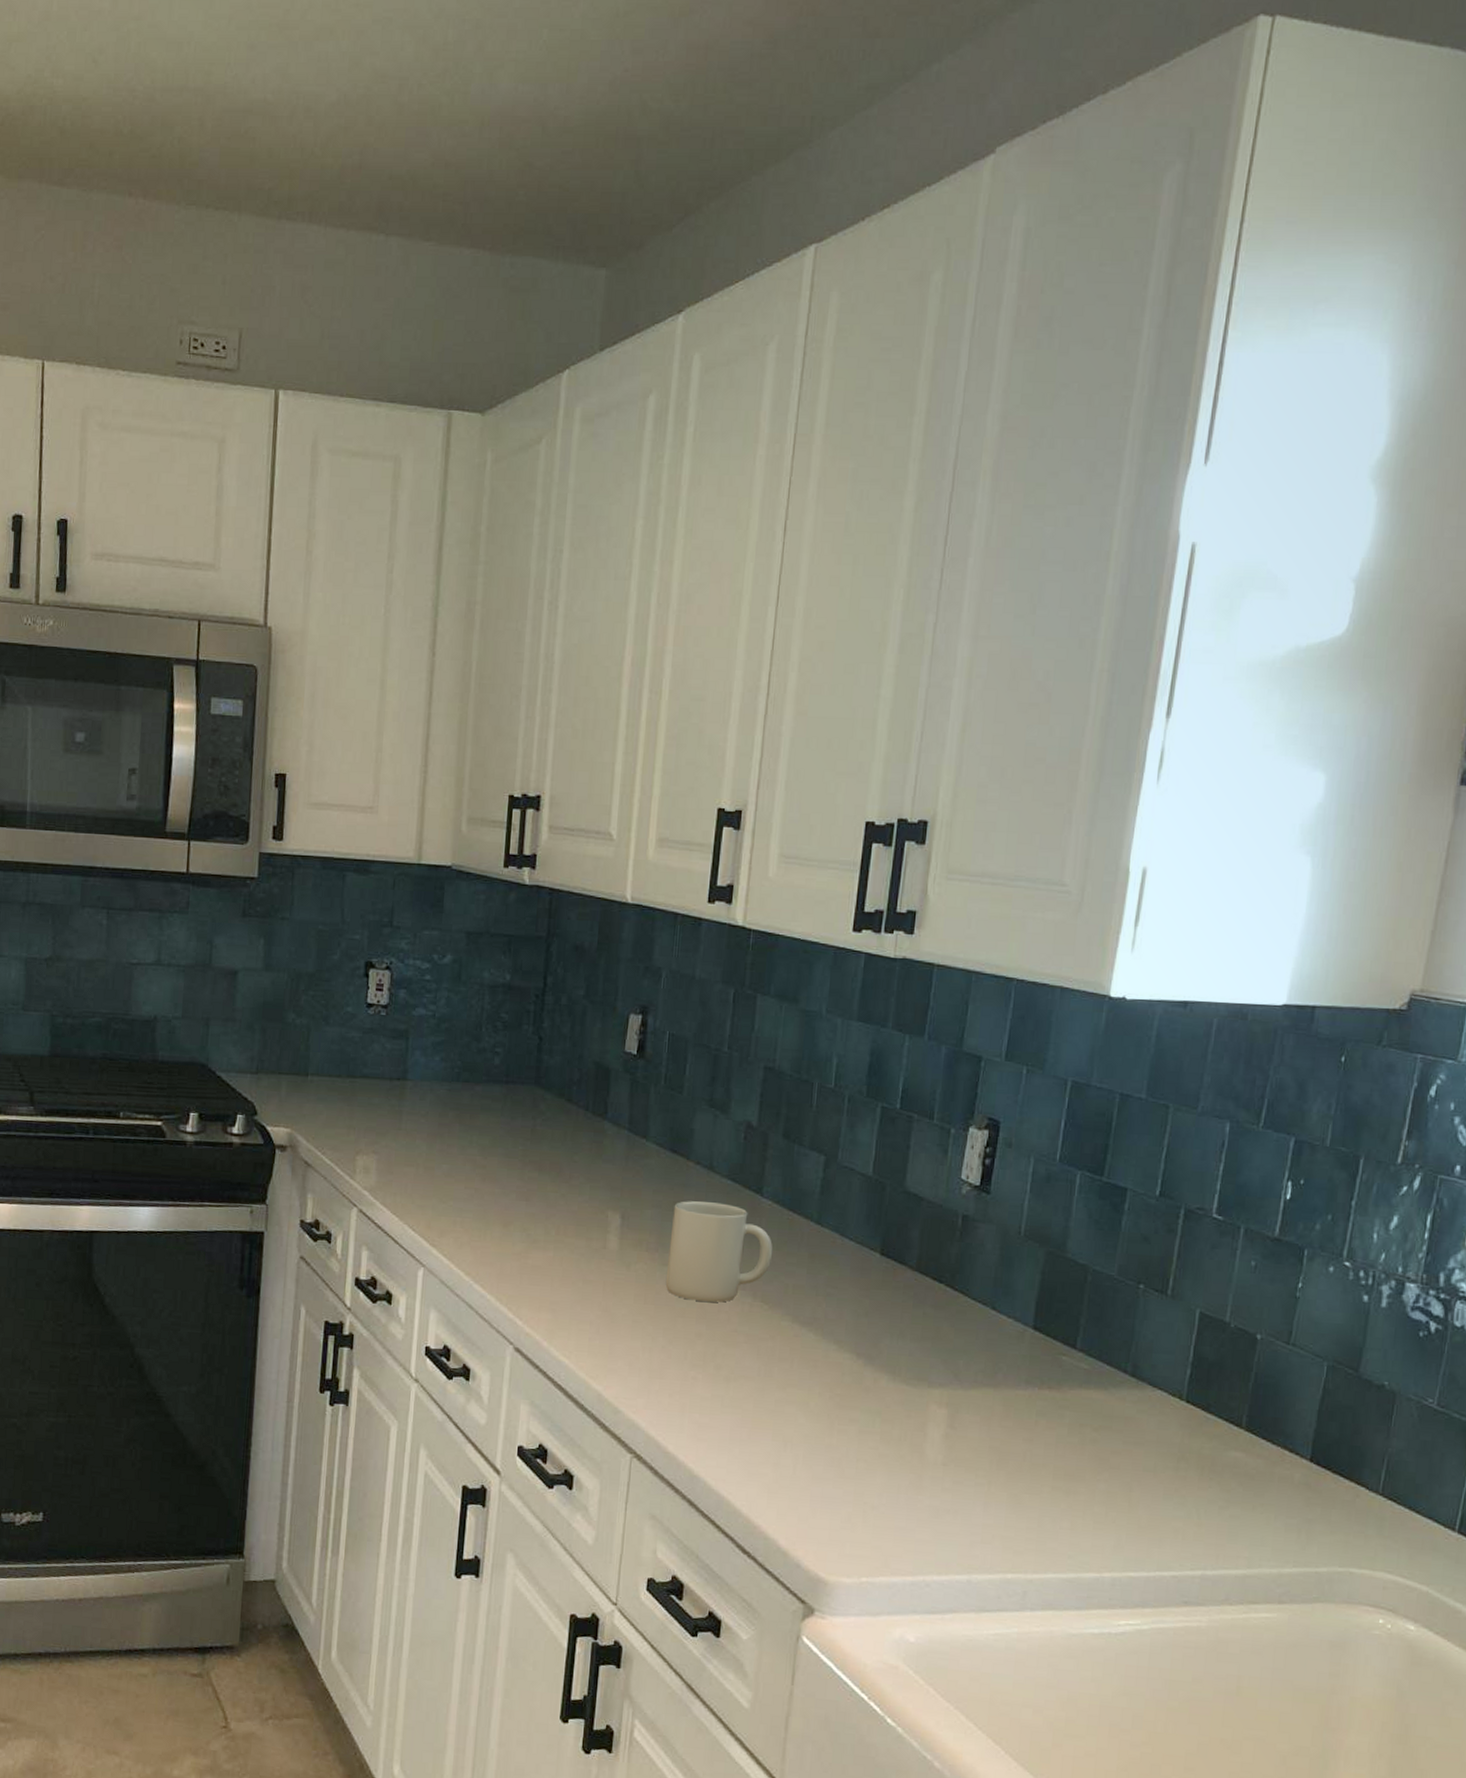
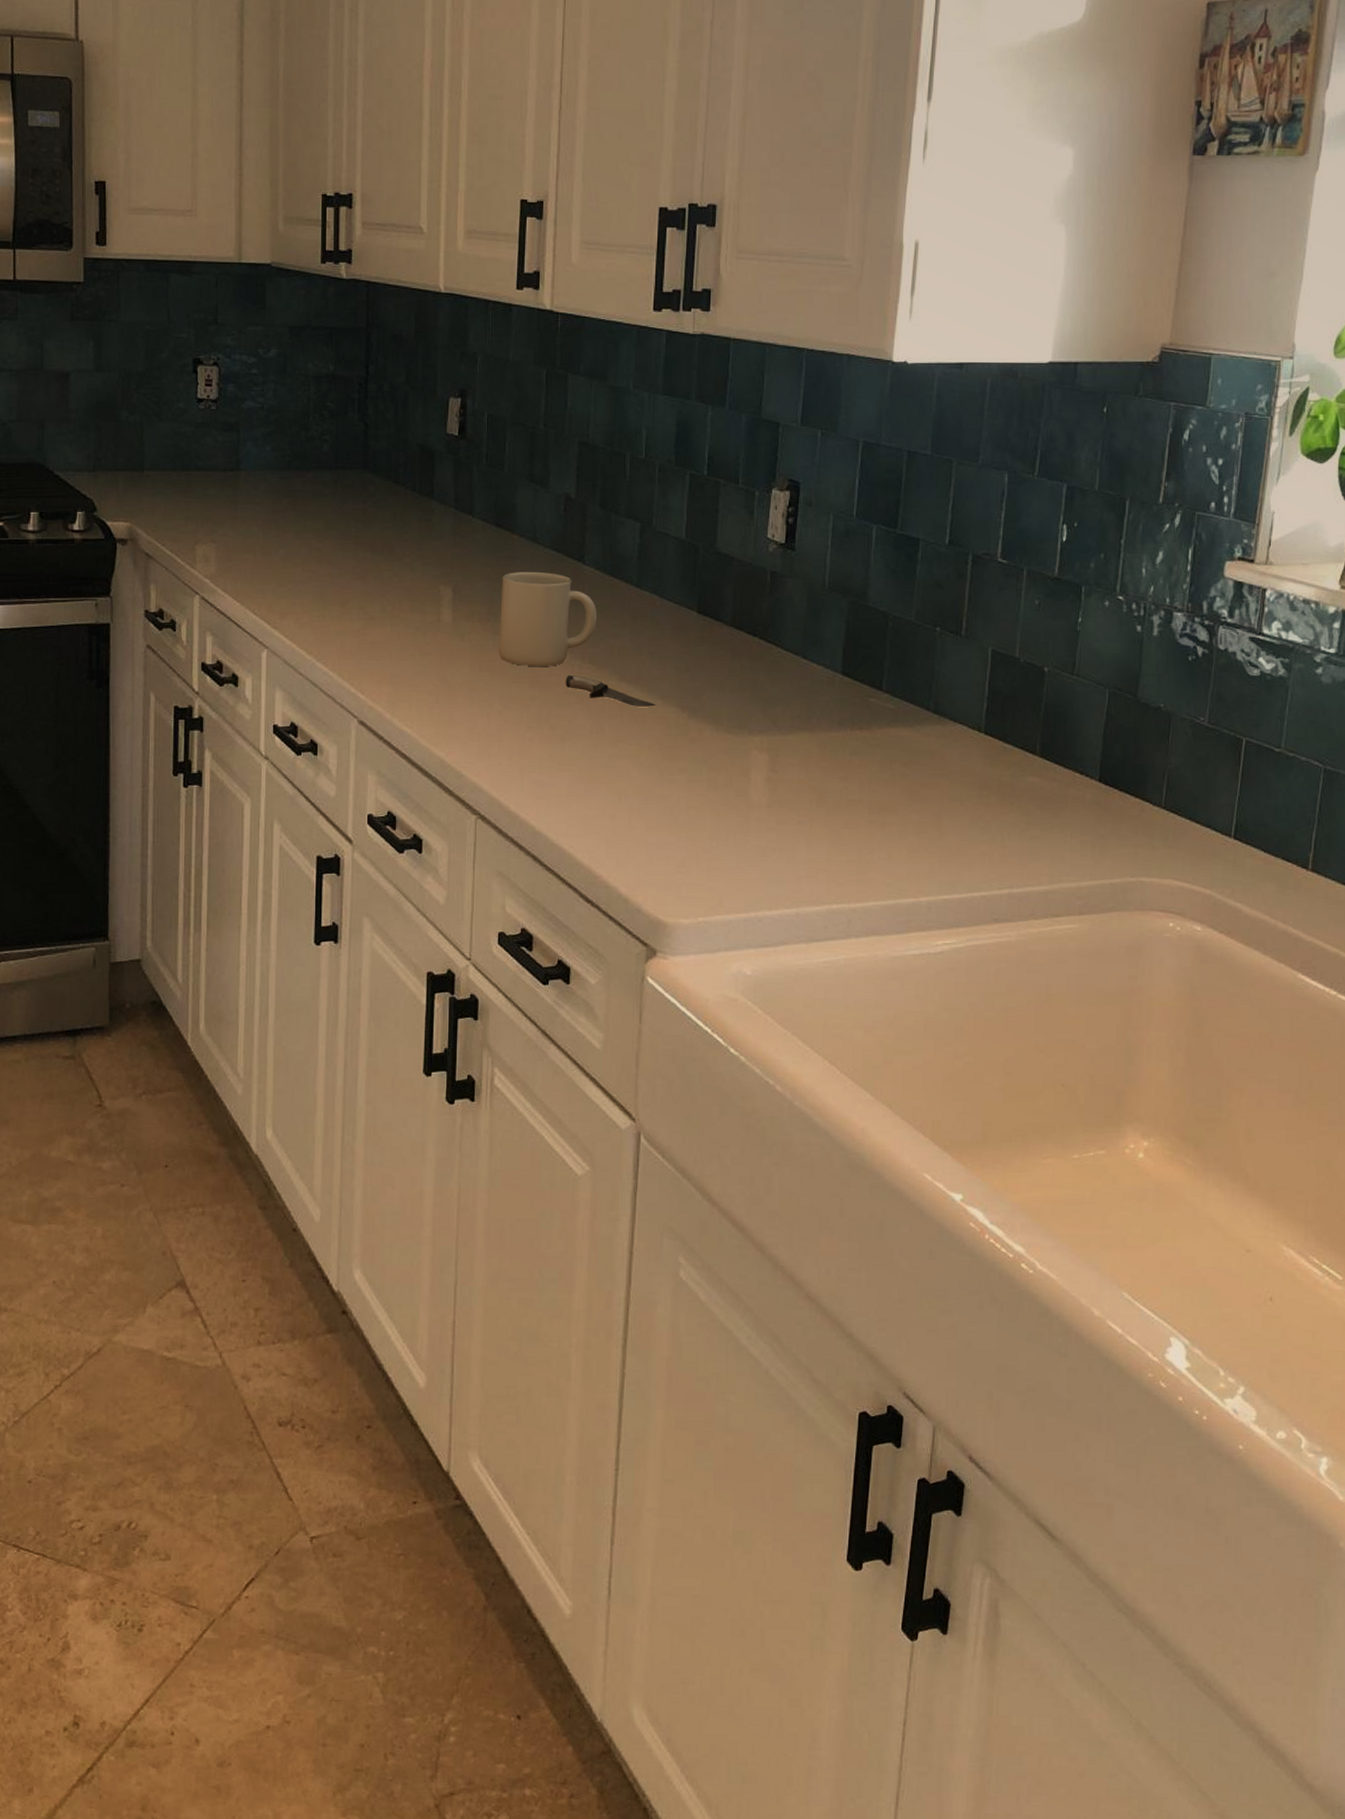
knife: none [734,1313,830,1352] -> present [565,675,656,707]

